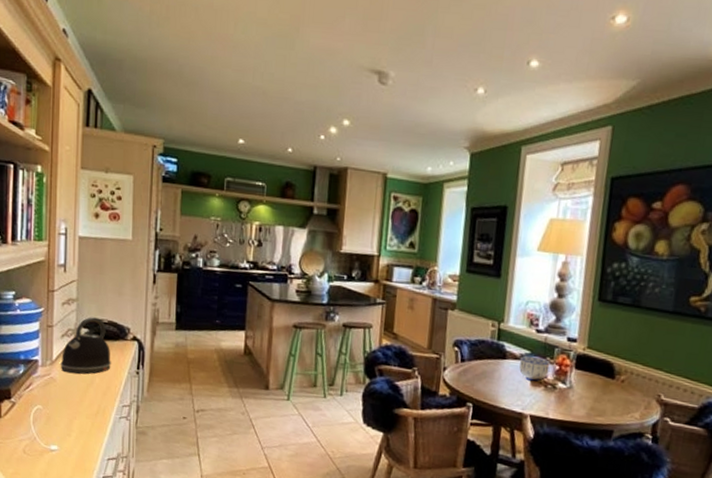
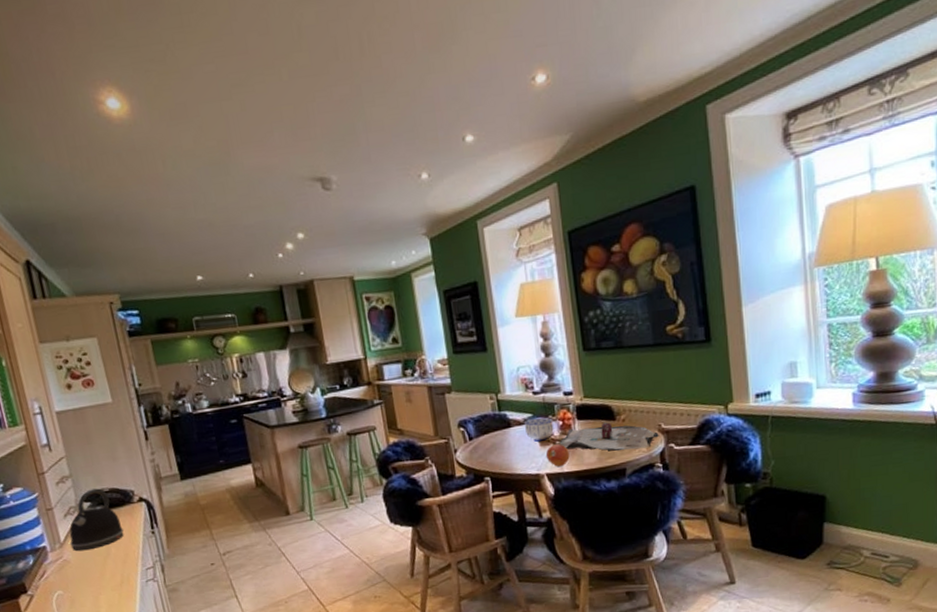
fruit: none [534,387,559,412] -> present [545,444,570,467]
newspaper: none [551,377,656,416] -> present [559,422,659,451]

